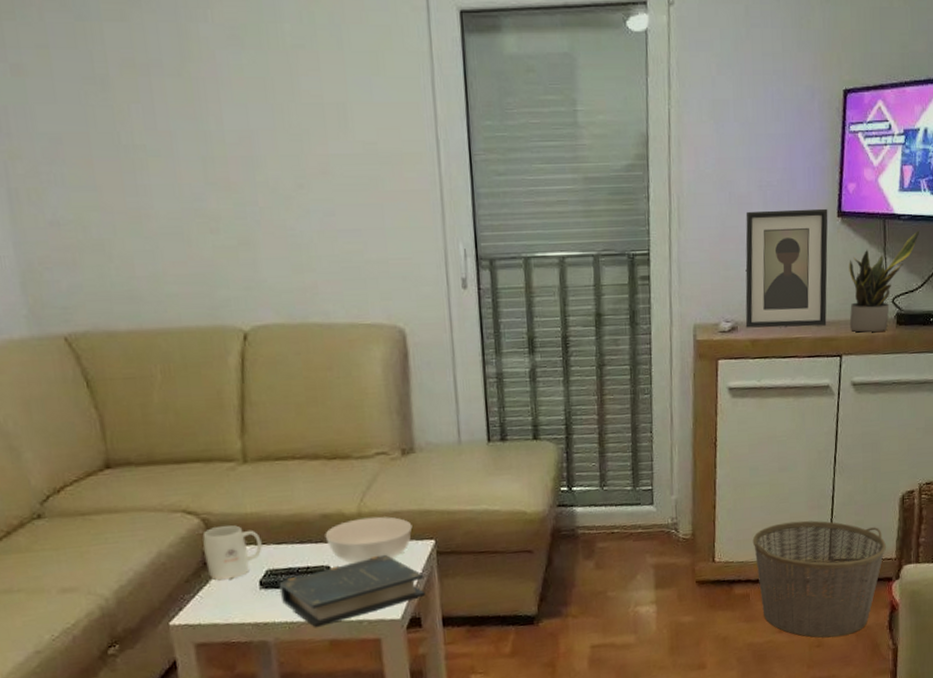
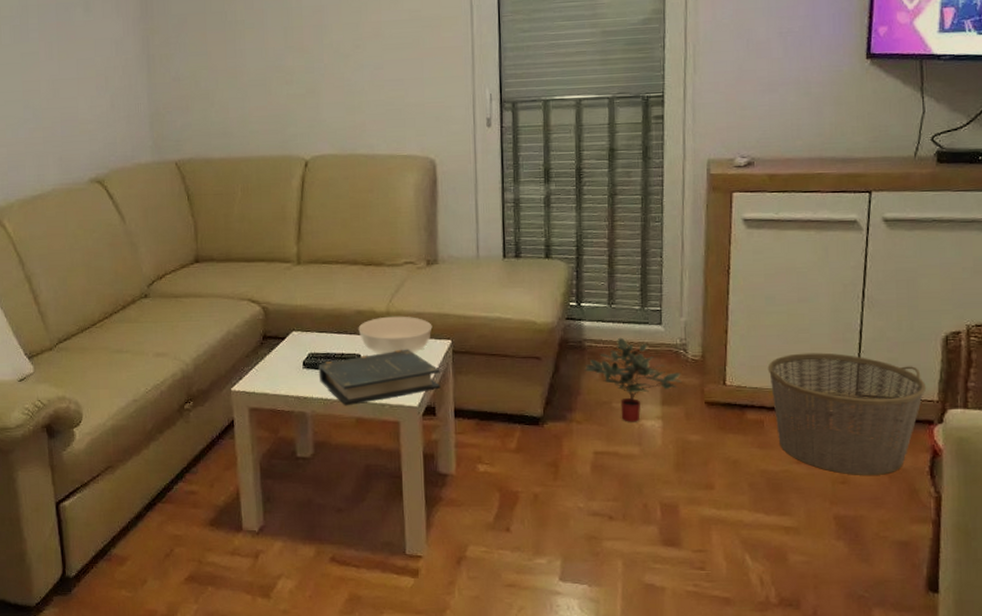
mug: present [202,525,262,581] -> none [262,313,307,358]
potted plant: none [578,521,674,611] -> present [584,337,681,422]
picture frame: present [745,208,828,328] -> none [762,51,856,164]
potted plant: present [849,230,920,333] -> none [879,70,965,171]

